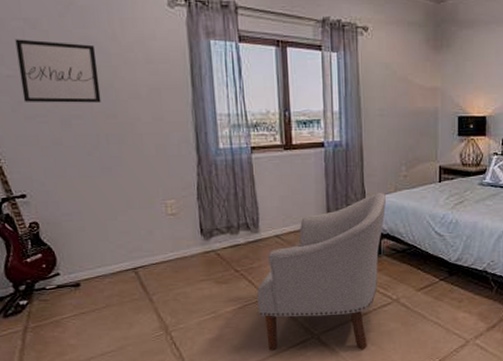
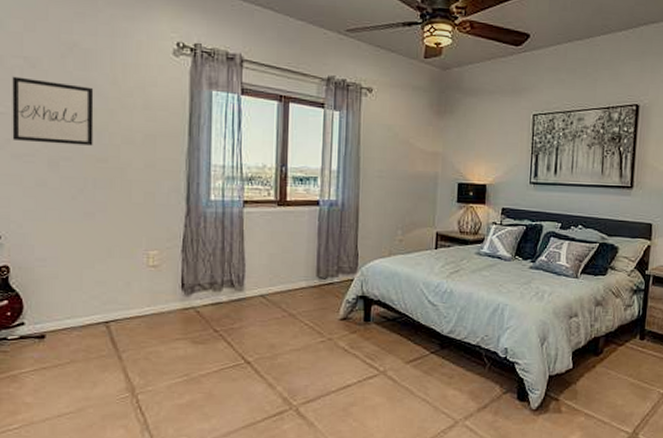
chair: present [257,193,386,351] -> none [235,256,379,425]

